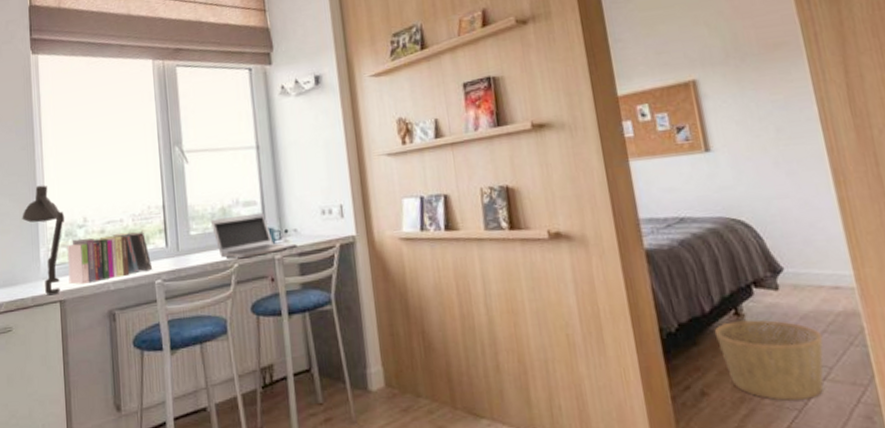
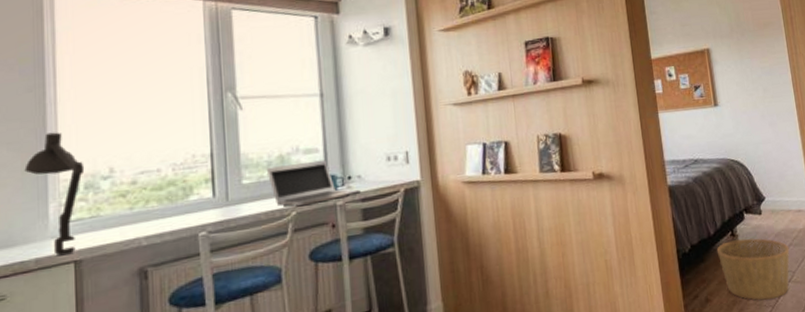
books: present [67,231,153,285] -> none [86,181,196,243]

